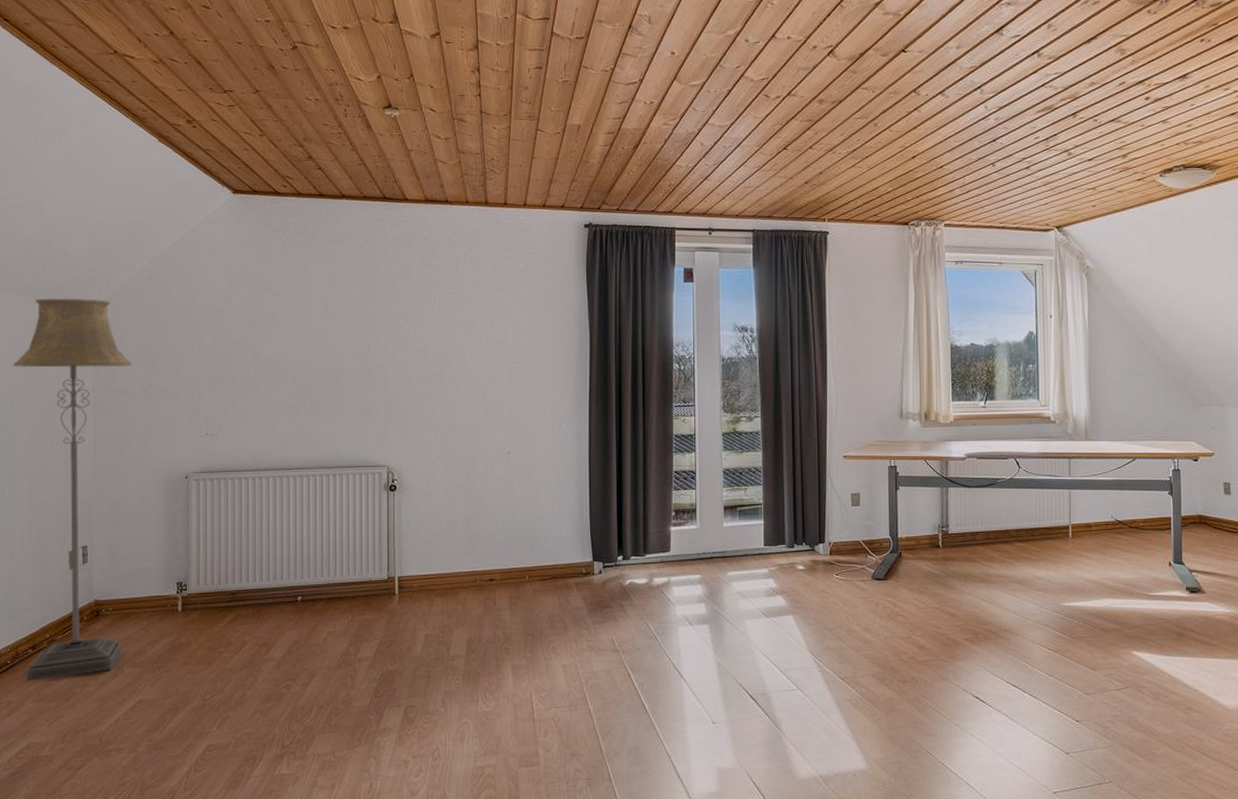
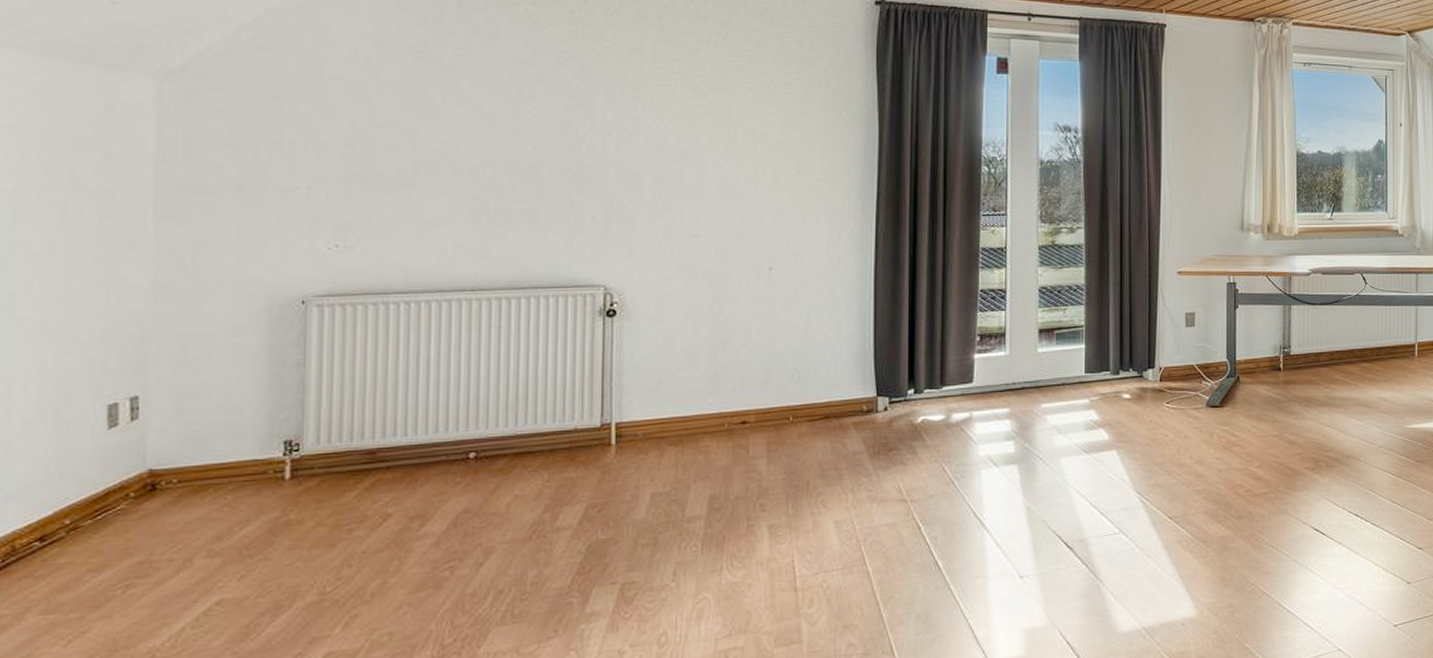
floor lamp: present [13,298,133,682] -> none [20,60,221,587]

